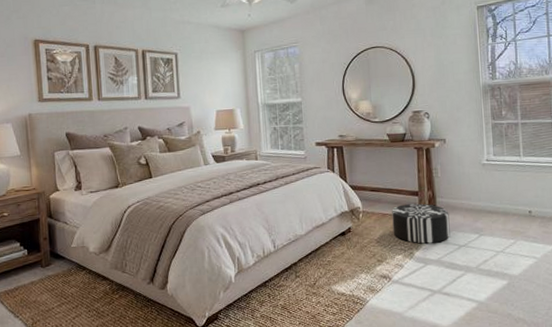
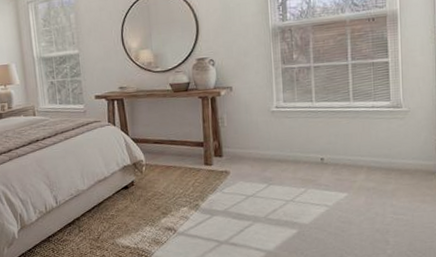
pouf: present [392,203,450,244] -> none [176,154,238,195]

